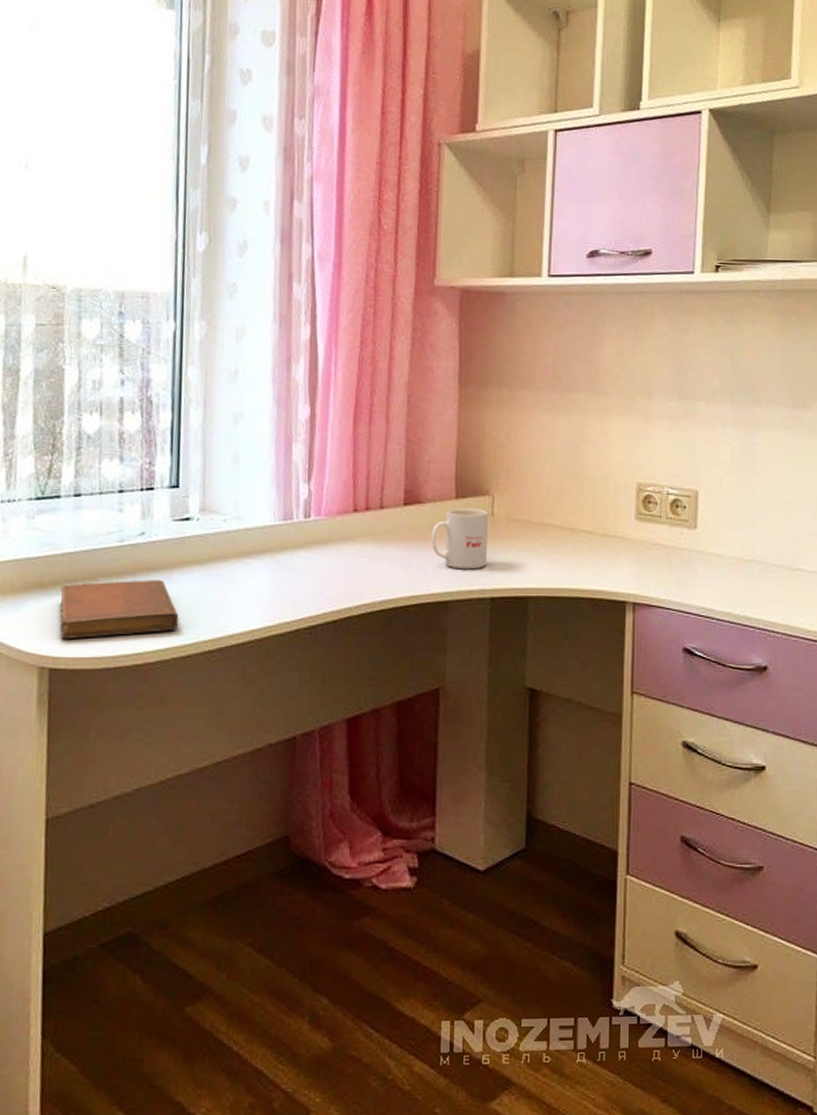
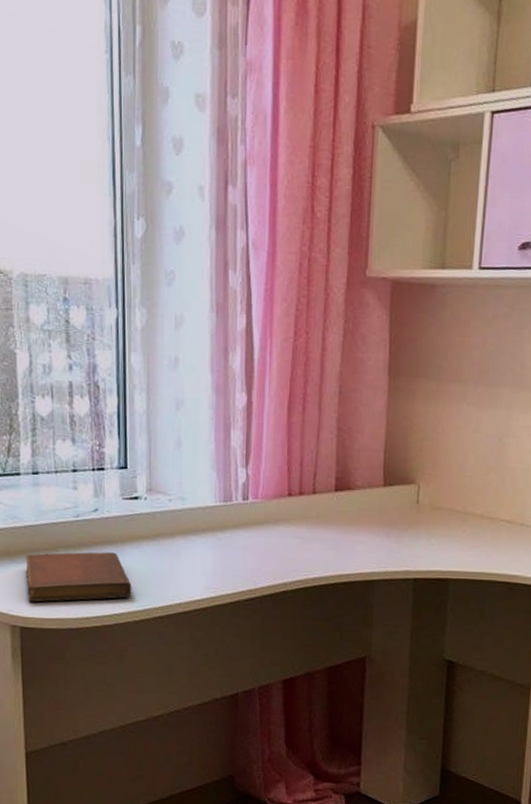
mug: present [431,508,489,570] -> none [359,495,415,553]

